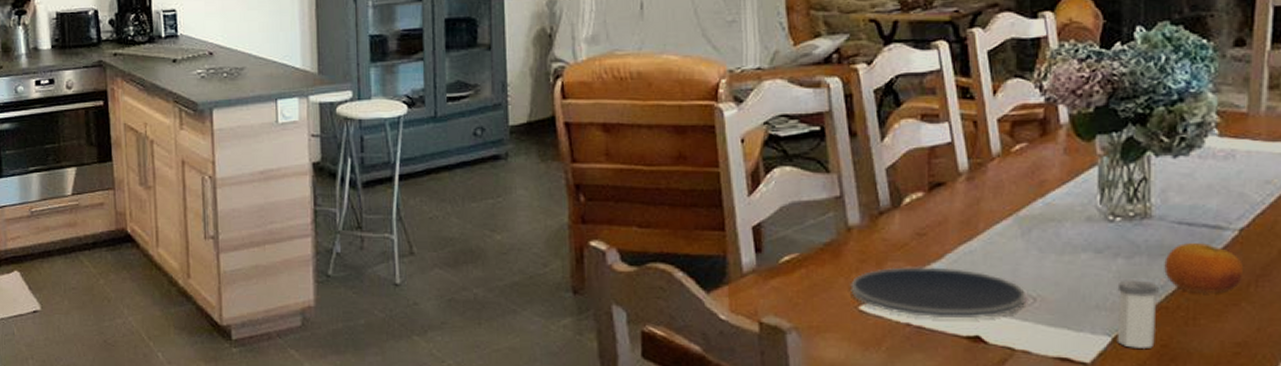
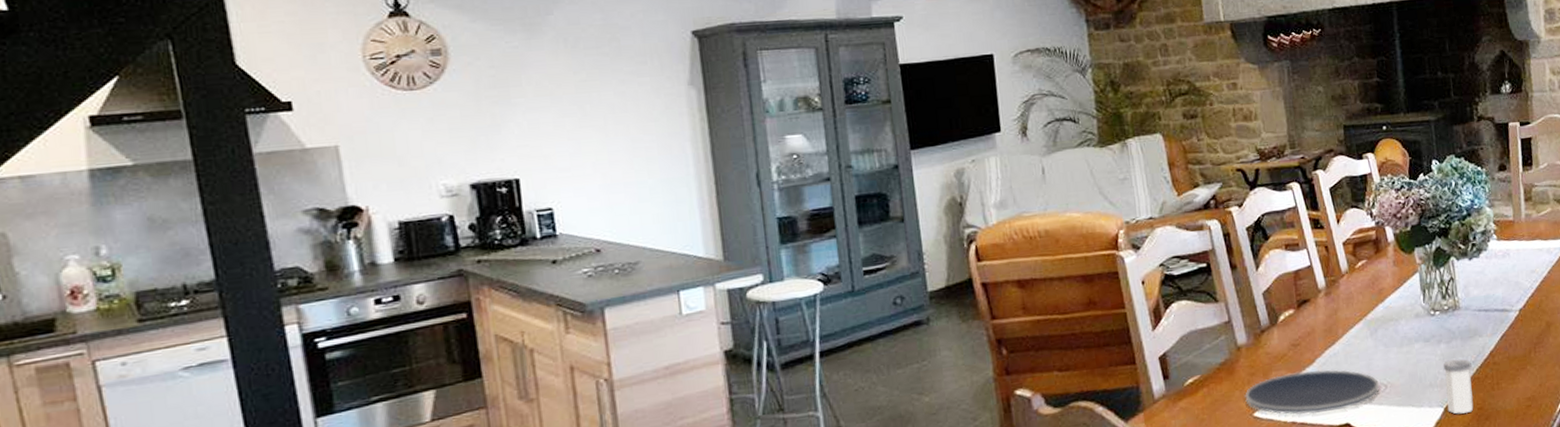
fruit: present [1164,243,1244,293] -> none [1472,324,1526,363]

